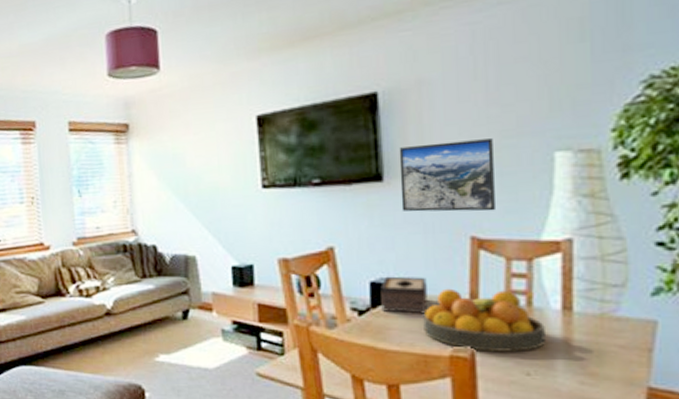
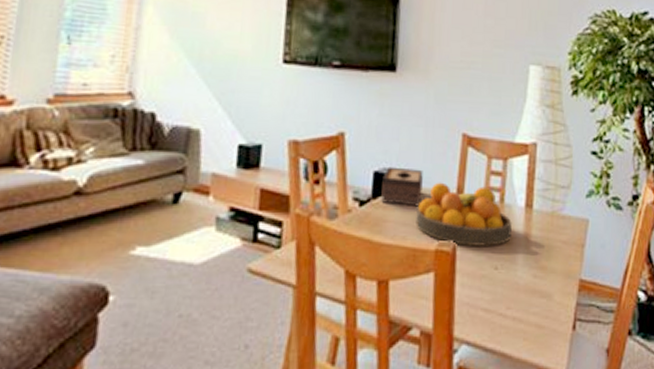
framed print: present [399,138,495,212] -> none [409,42,487,112]

